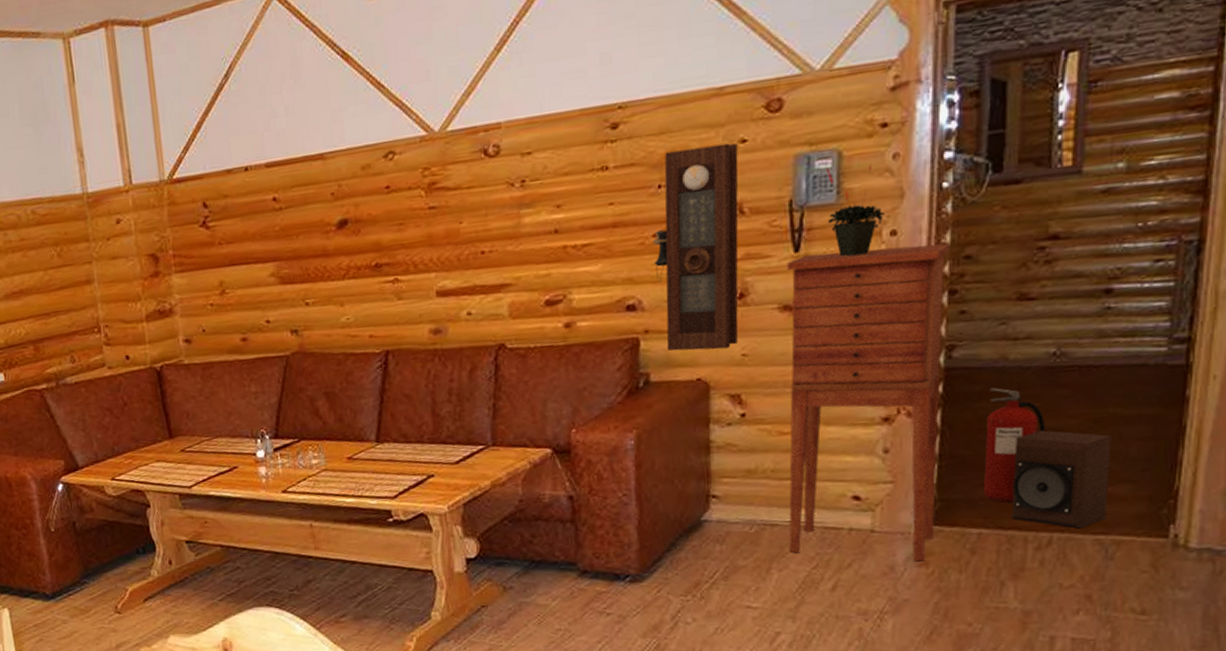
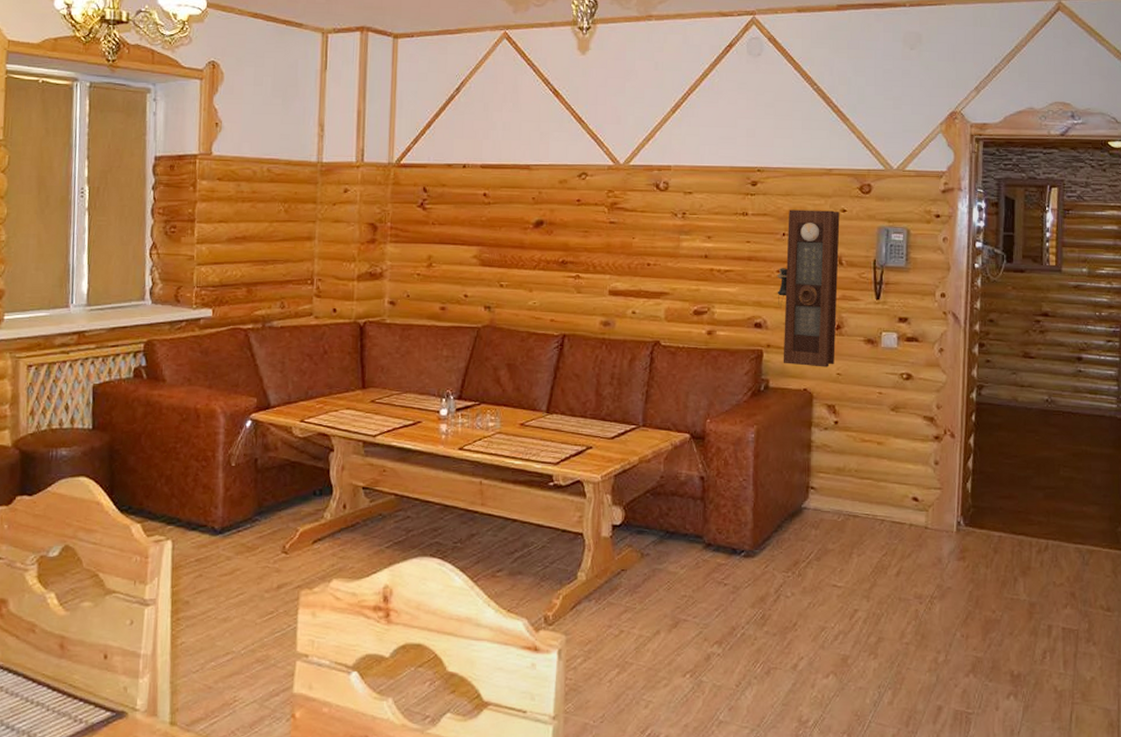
cabinet: present [786,243,951,562] -> none [866,303,980,556]
potted plant: present [825,164,884,258] -> none [899,240,937,308]
fire extinguisher: present [983,388,1046,502] -> none [1002,422,1043,512]
speaker: present [1011,430,1112,529] -> none [1021,458,1085,538]

